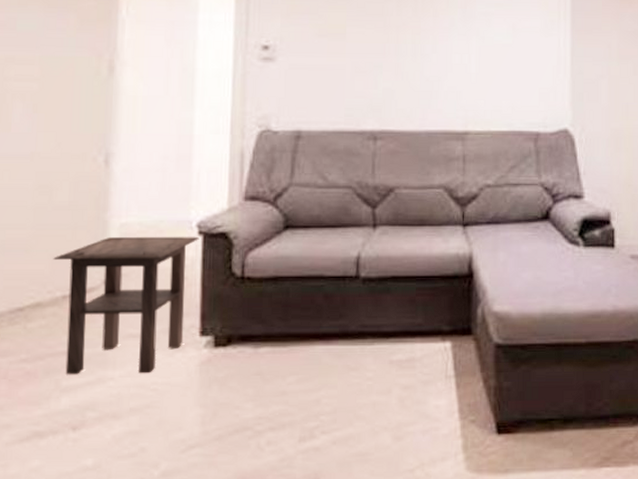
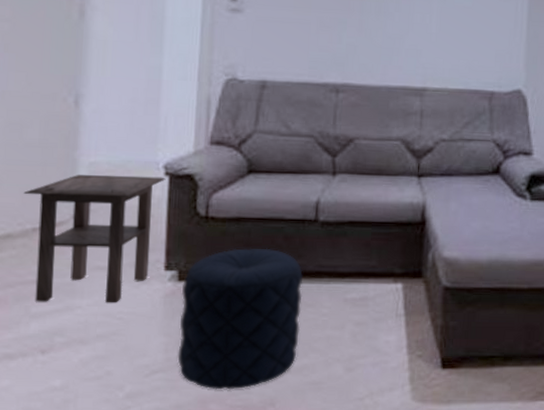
pouf: none [215,308,346,465] -> present [177,247,303,390]

